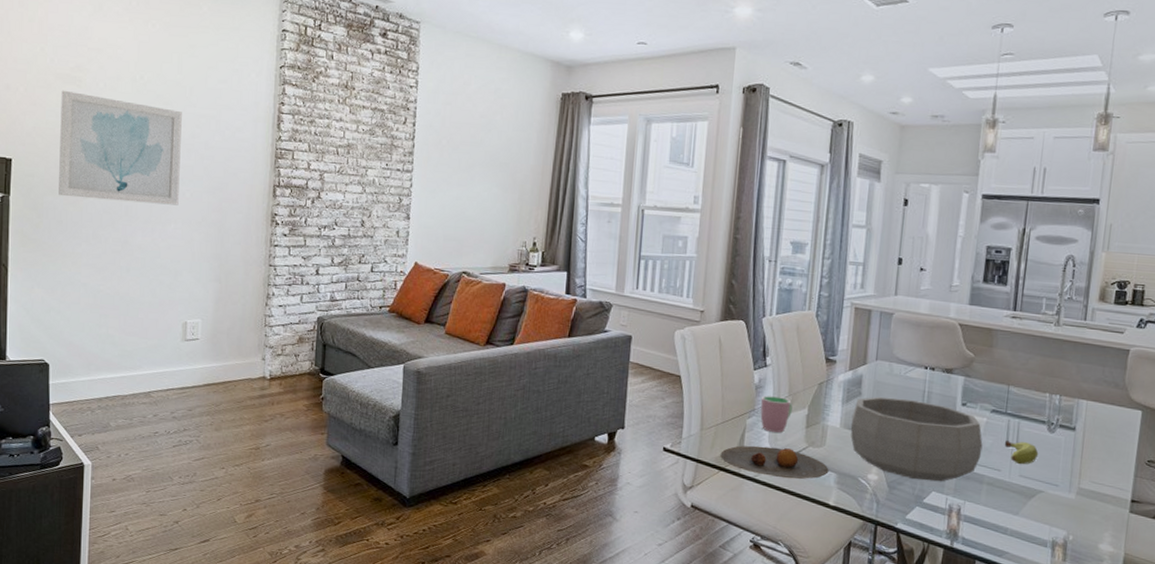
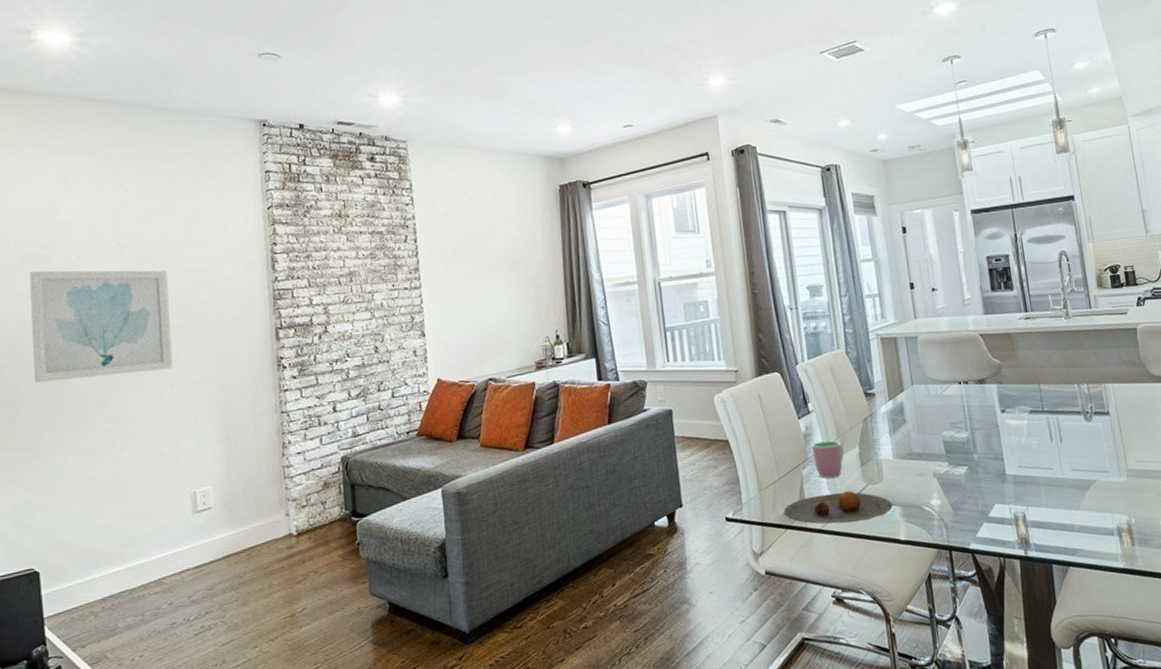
decorative bowl: present [850,396,983,482] -> none [901,416,1032,496]
fruit: present [1004,441,1039,465] -> none [1049,435,1083,459]

